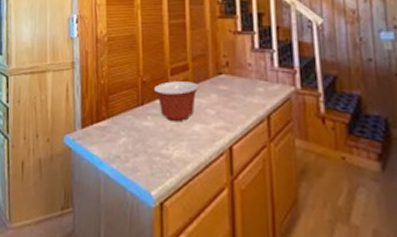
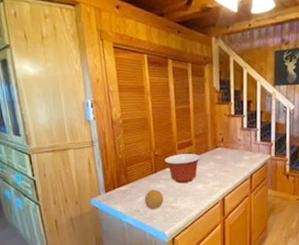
fruit: none [126,128,151,156] -> present [144,189,164,209]

